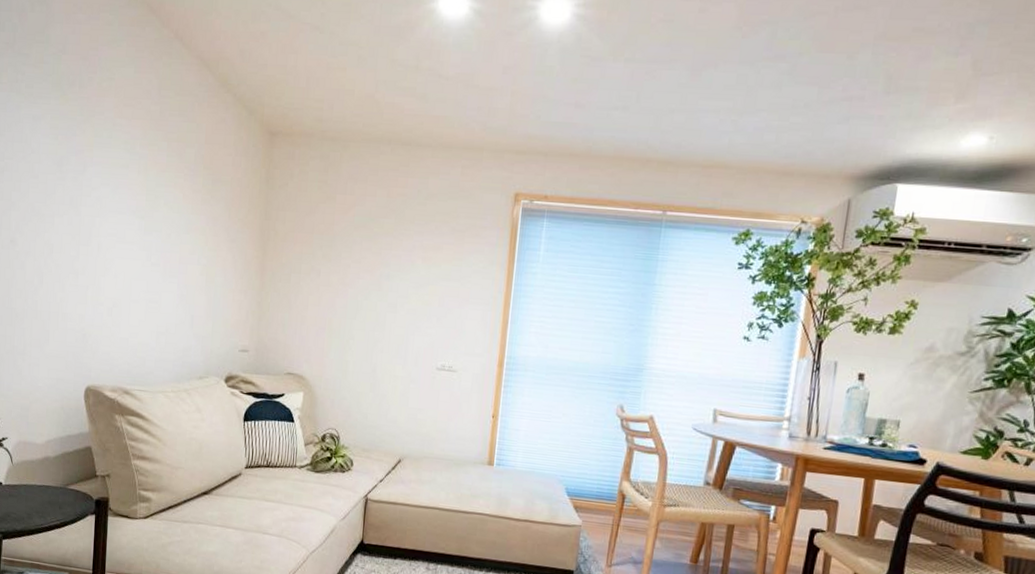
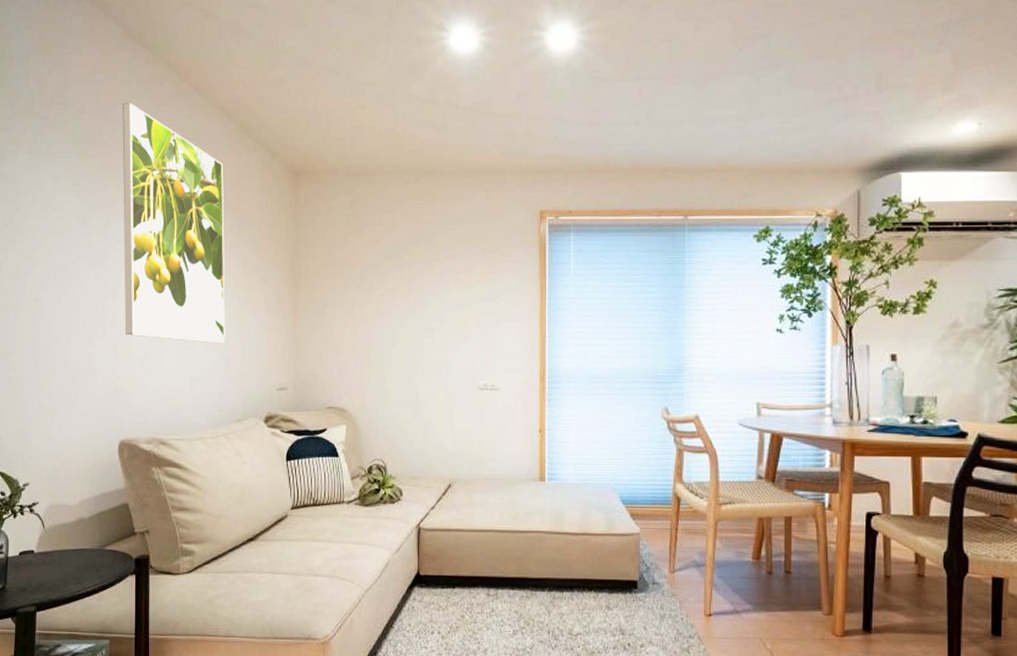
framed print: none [95,45,200,300] -> present [122,102,225,343]

